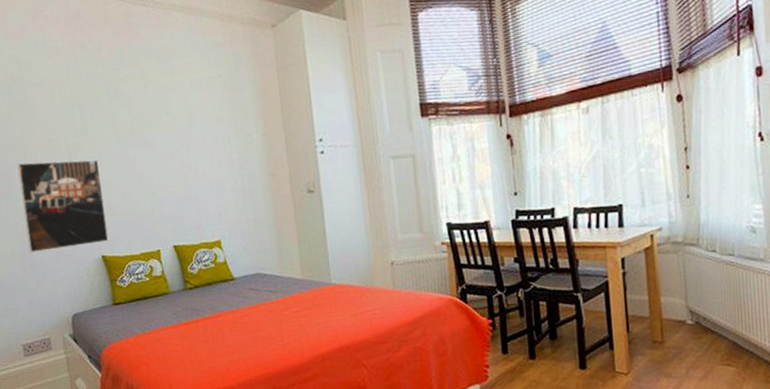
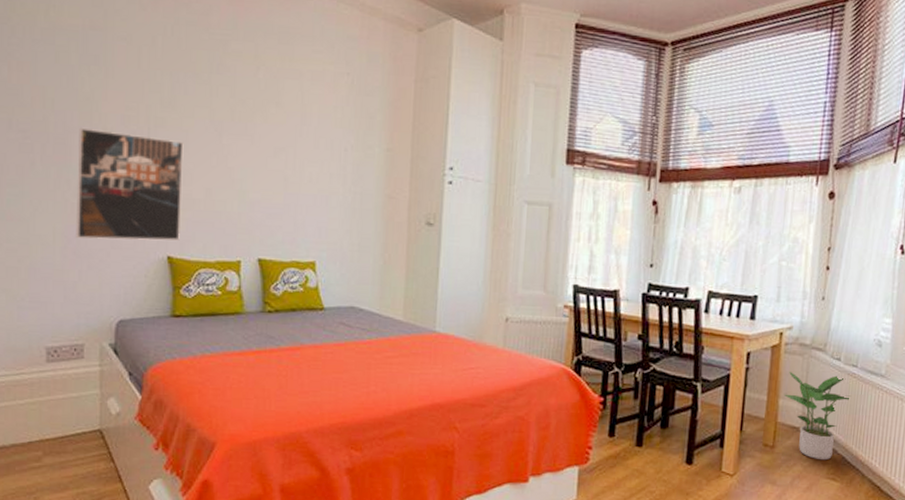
potted plant: none [665,267,732,349] -> present [784,372,851,461]

